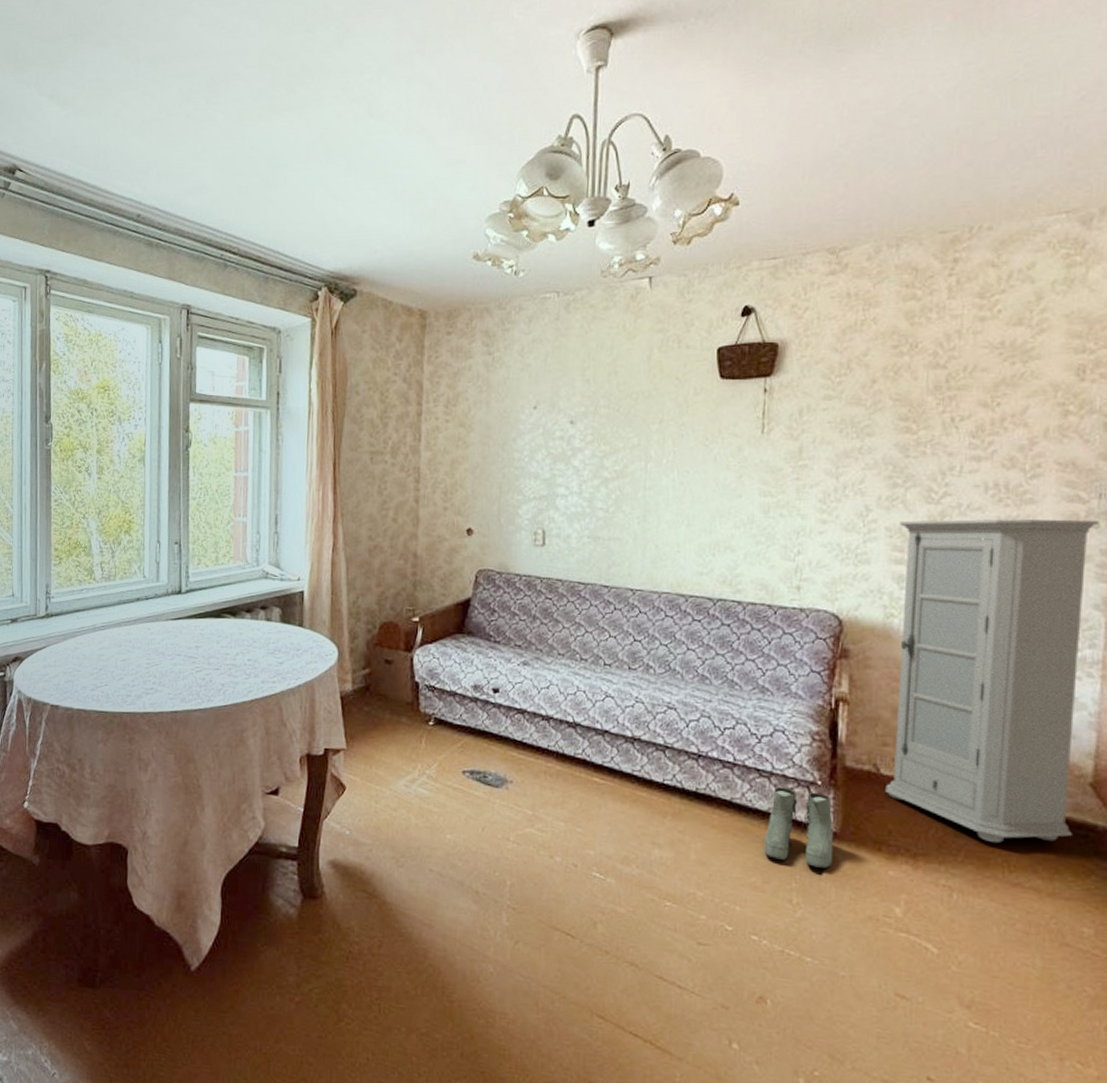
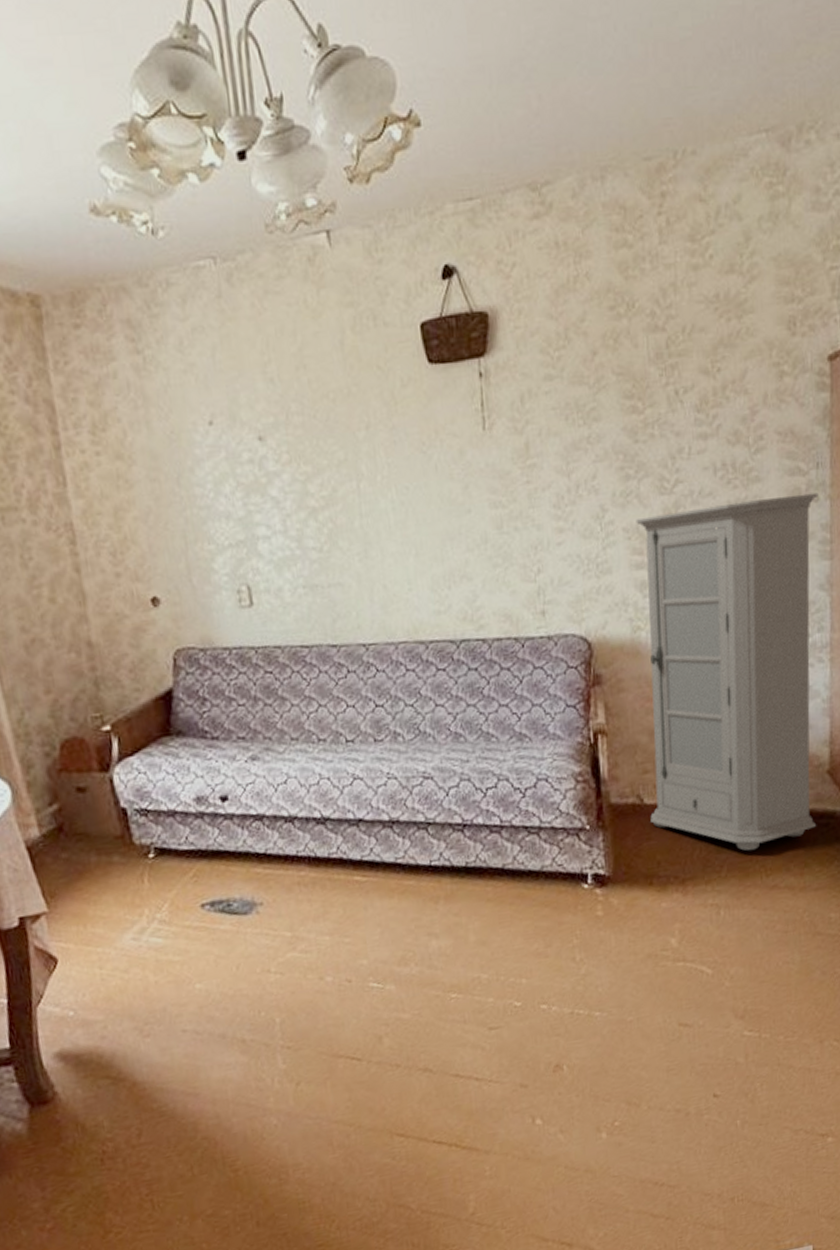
boots: present [764,787,834,868] -> none [541,838,609,920]

